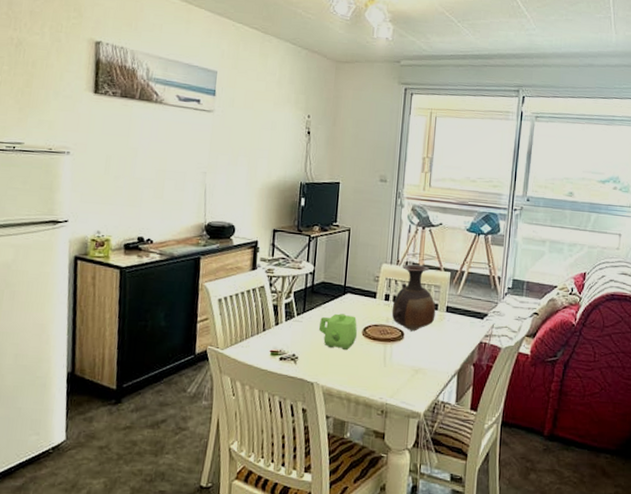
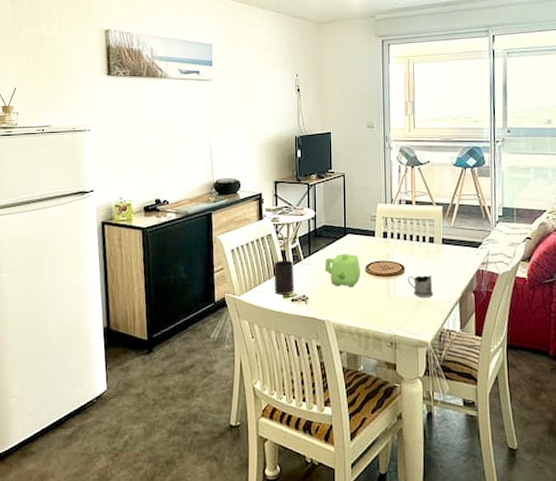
cup: none [262,315,285,352] -> present [274,260,294,295]
vase: present [391,264,436,332] -> none [391,202,432,265]
tea glass holder: none [406,342,432,367] -> present [408,275,433,298]

